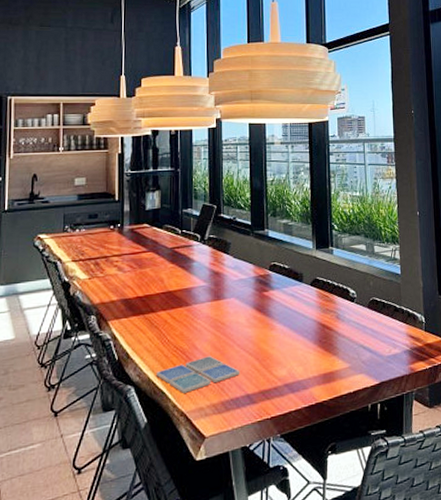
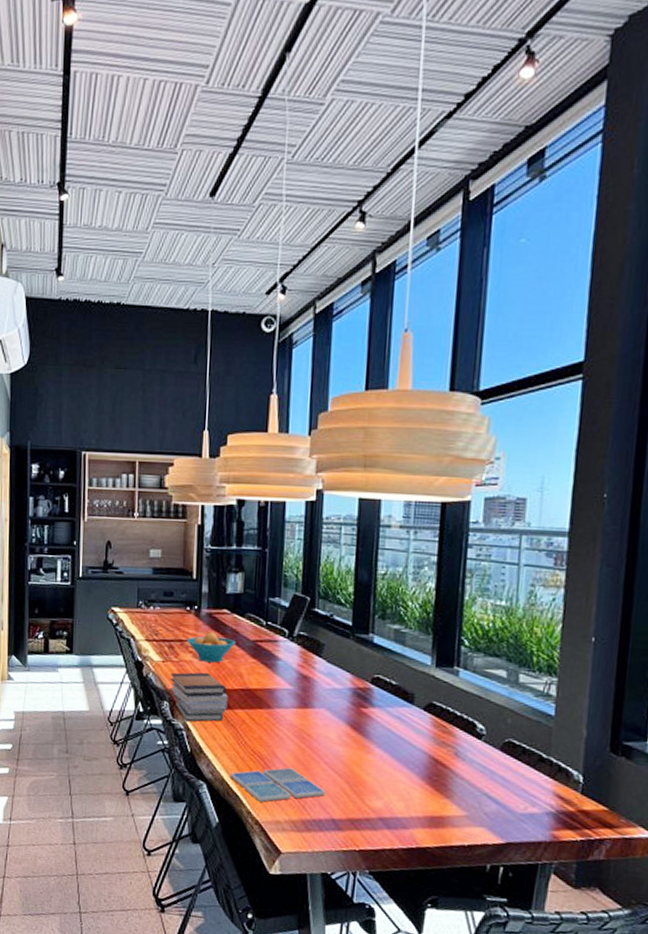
book stack: none [96,282,151,332] -> present [170,672,228,722]
fruit bowl: none [111,245,156,273] -> present [186,632,236,663]

